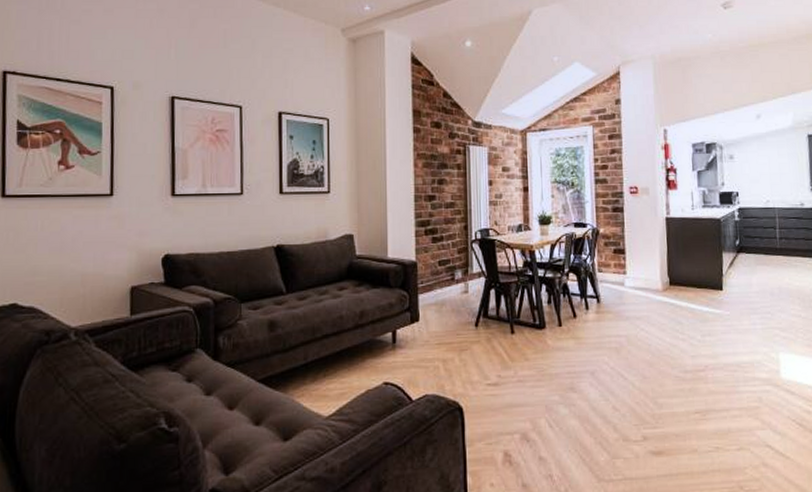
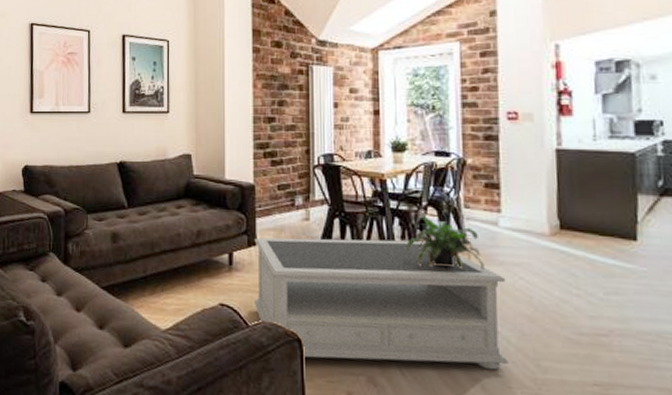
coffee table: none [417,303,634,424] -> present [253,237,508,370]
potted plant: none [552,280,615,328] -> present [406,214,485,273]

